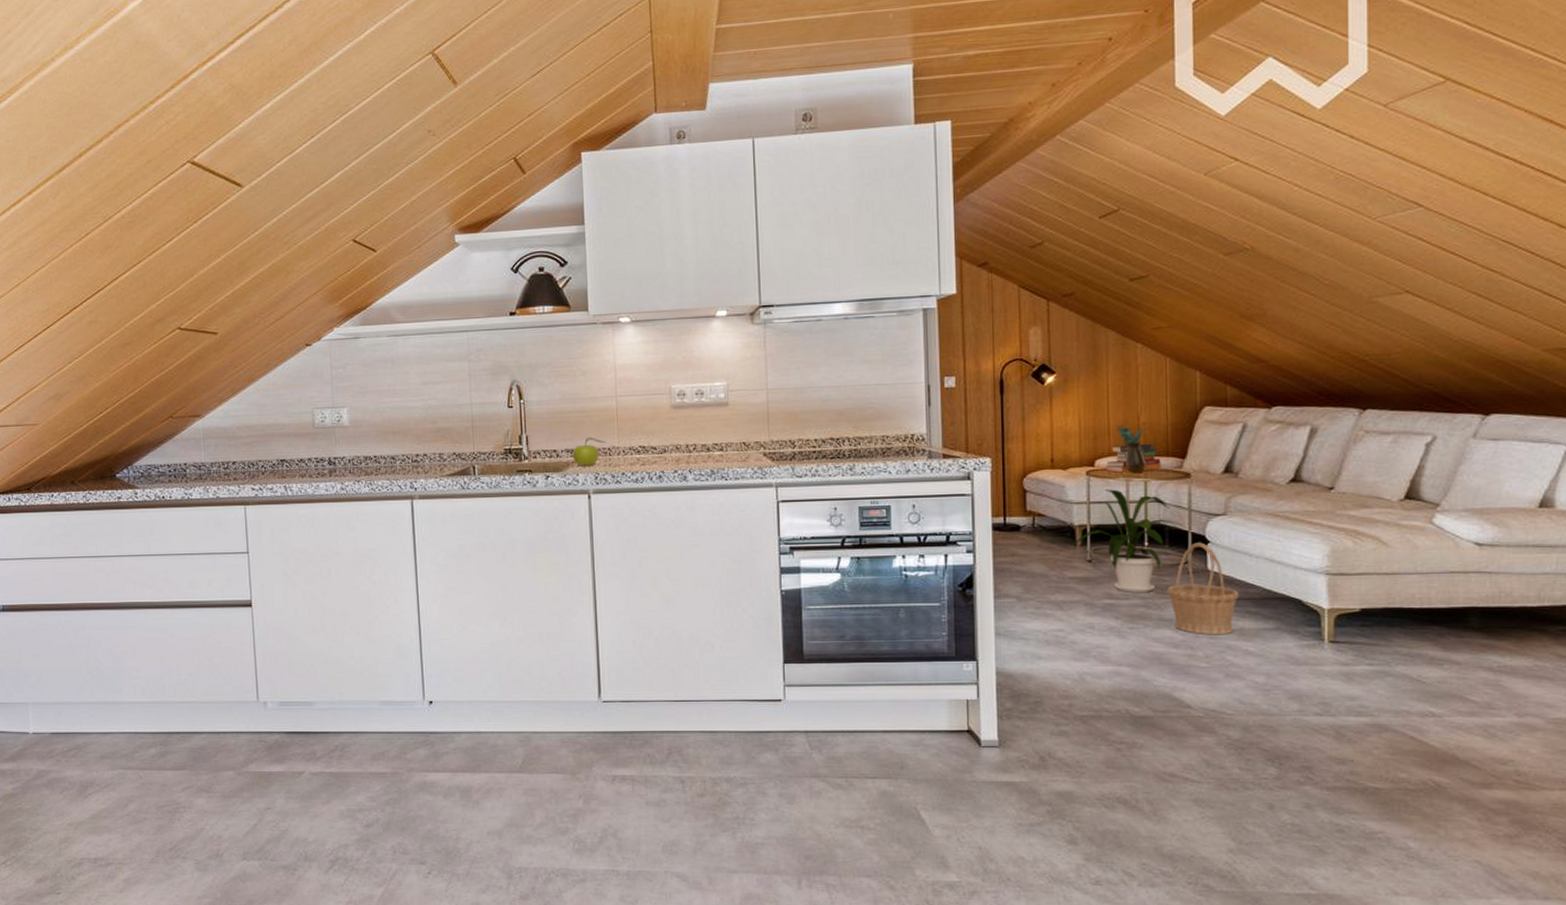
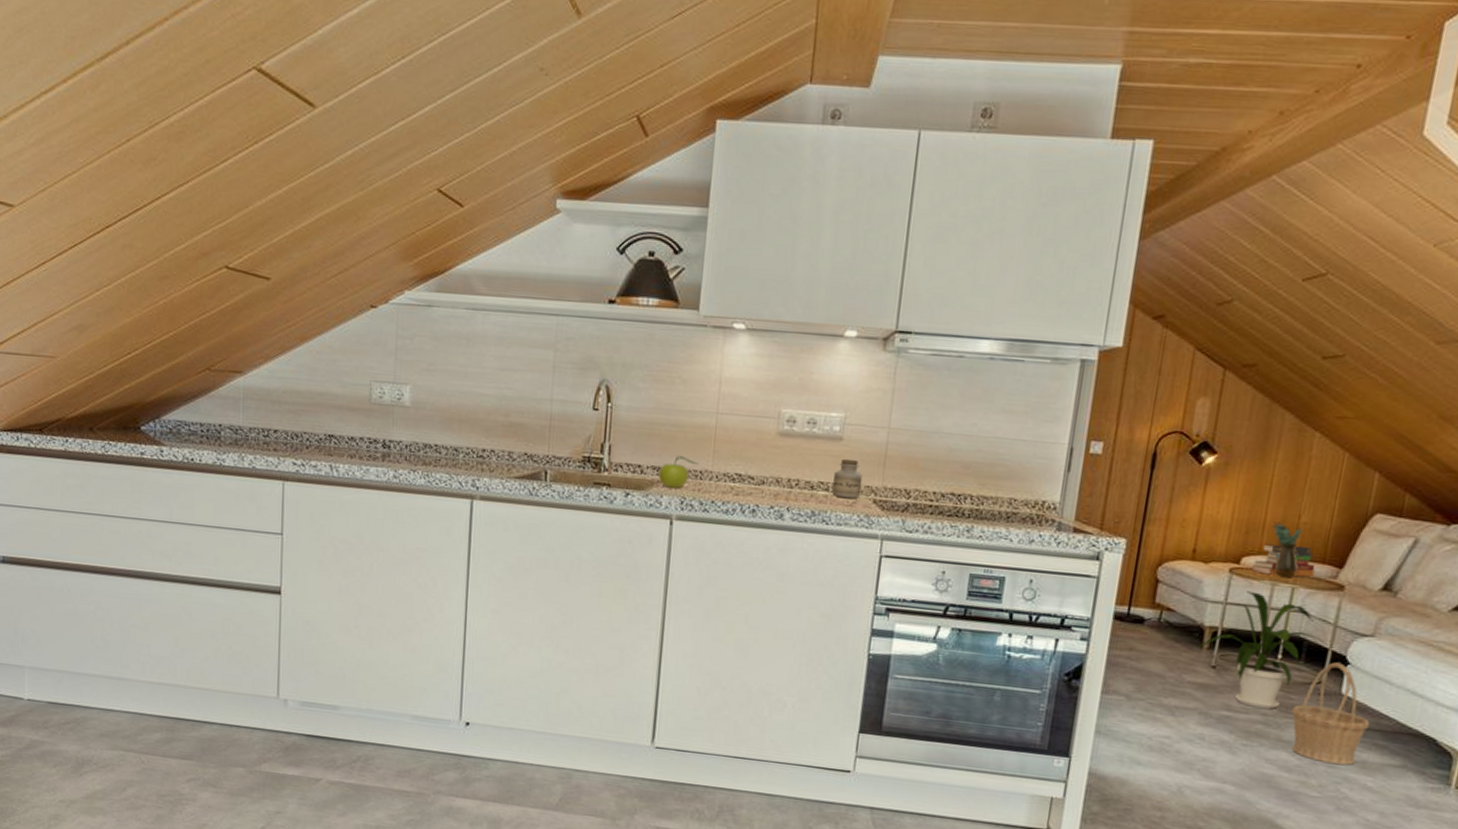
jar: none [726,420,752,455] -> present [832,458,863,499]

